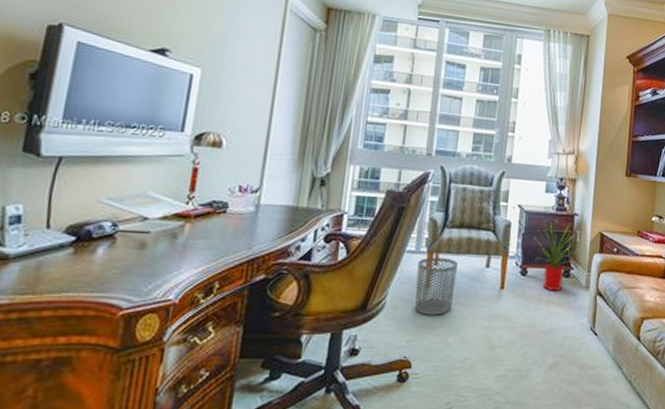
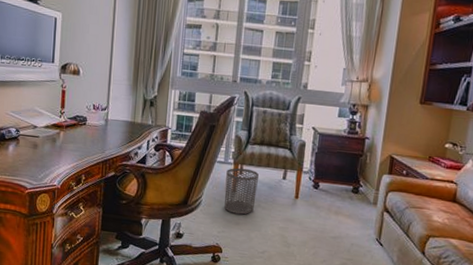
house plant: present [533,219,580,292] -> none [325,141,370,205]

